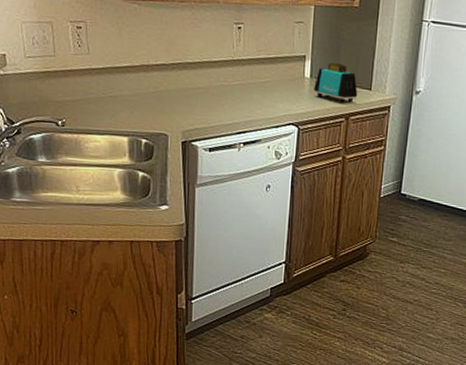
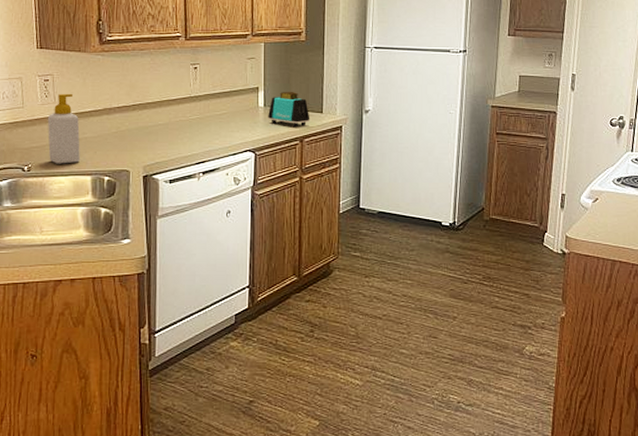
soap bottle: none [81,44,116,122] -> present [47,93,80,164]

